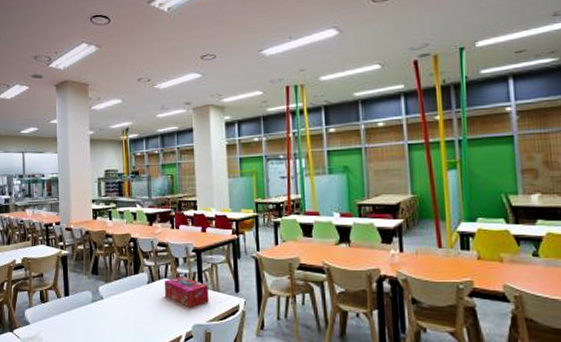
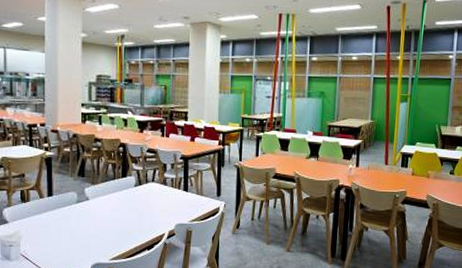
tissue box: present [164,276,209,308] -> none [150,180,193,210]

